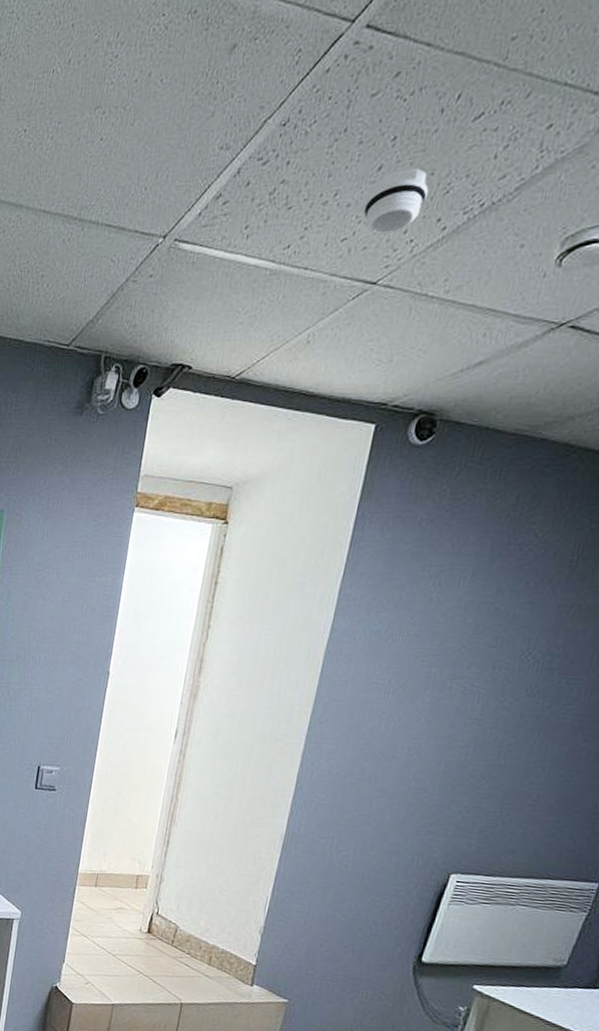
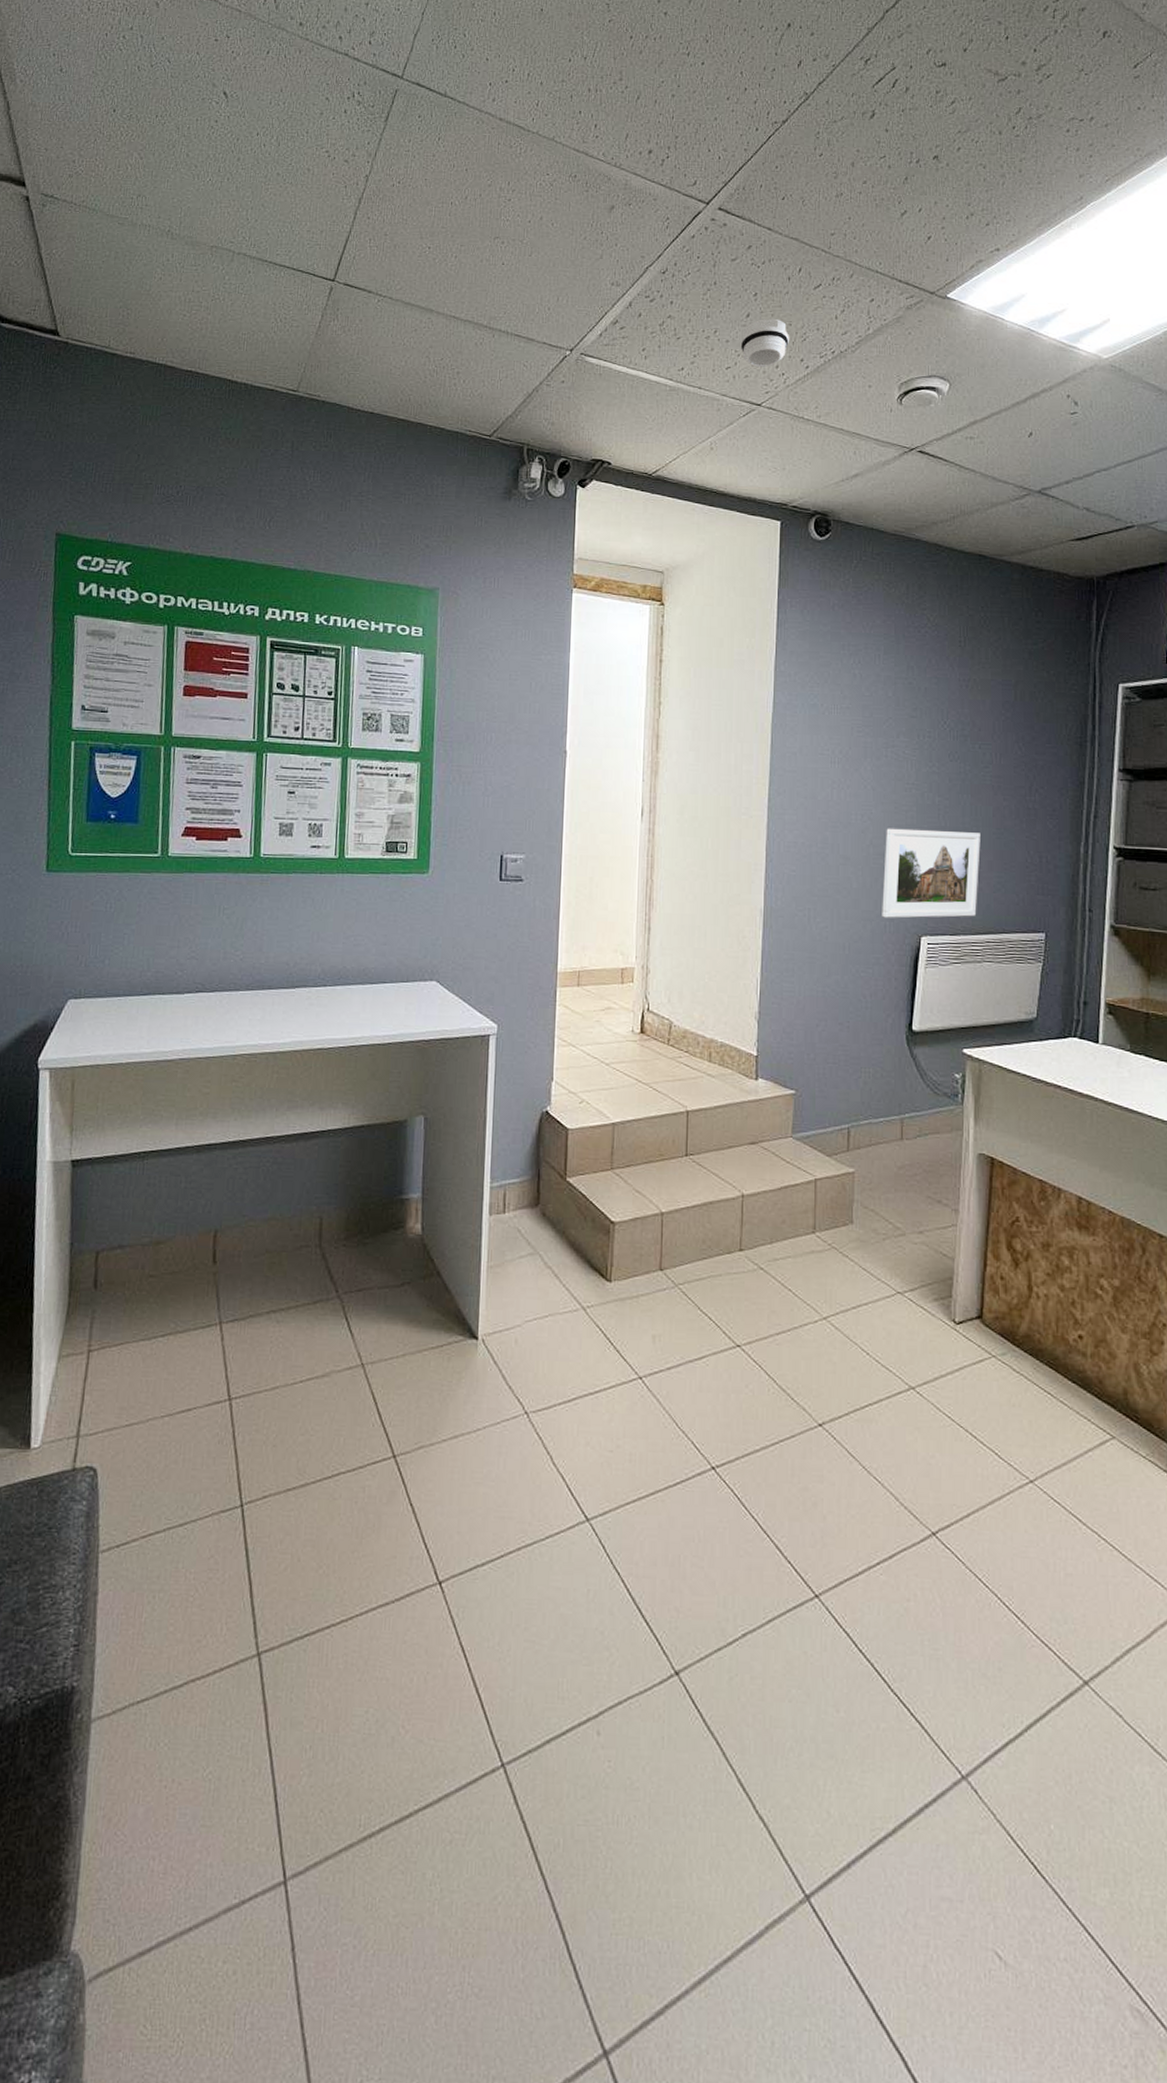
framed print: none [411,763,546,860] -> present [882,828,981,918]

